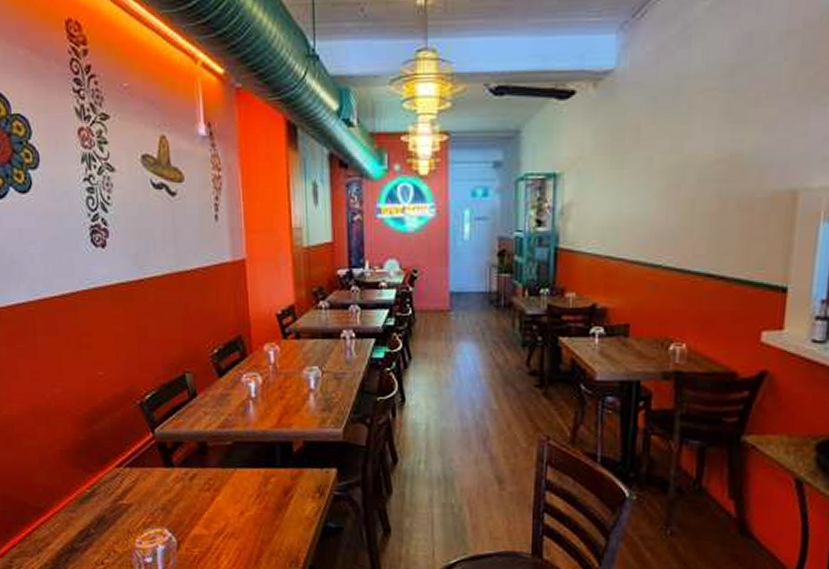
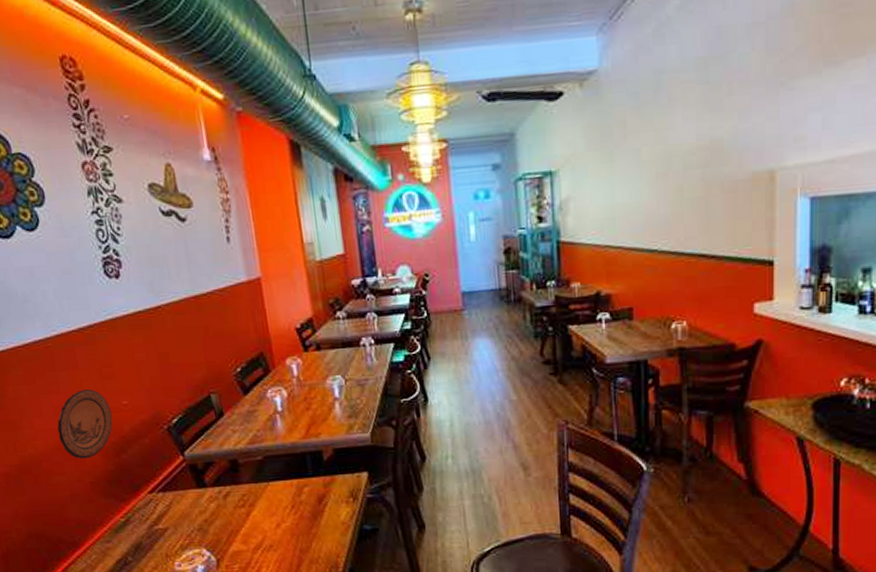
decorative plate: none [33,357,87,426] -> present [57,389,113,459]

